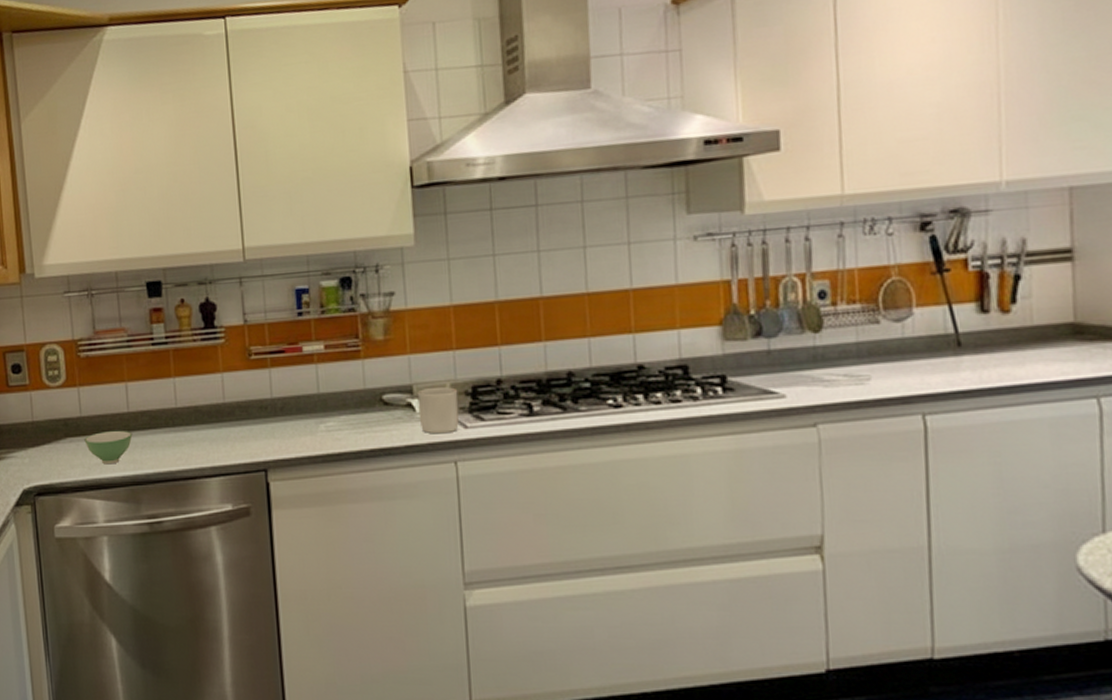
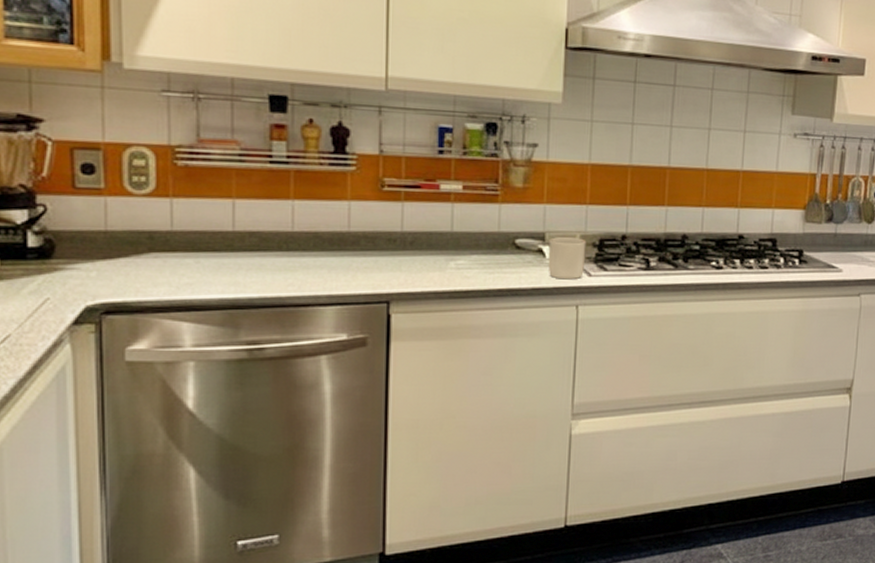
bowl: present [84,430,133,465] -> none [174,249,237,285]

